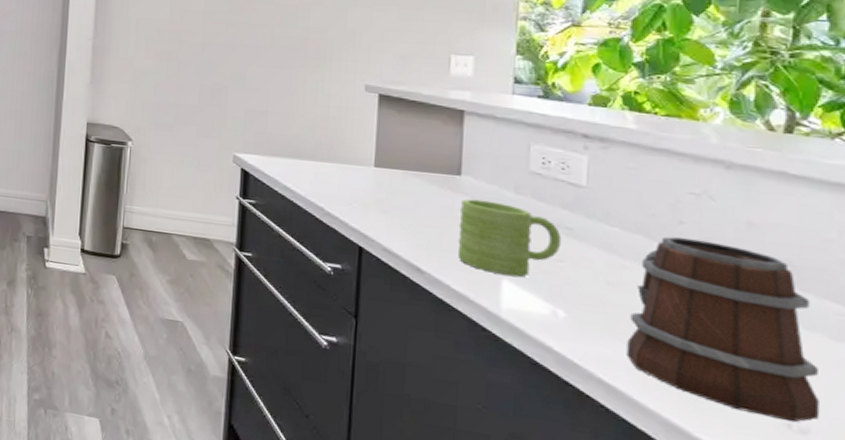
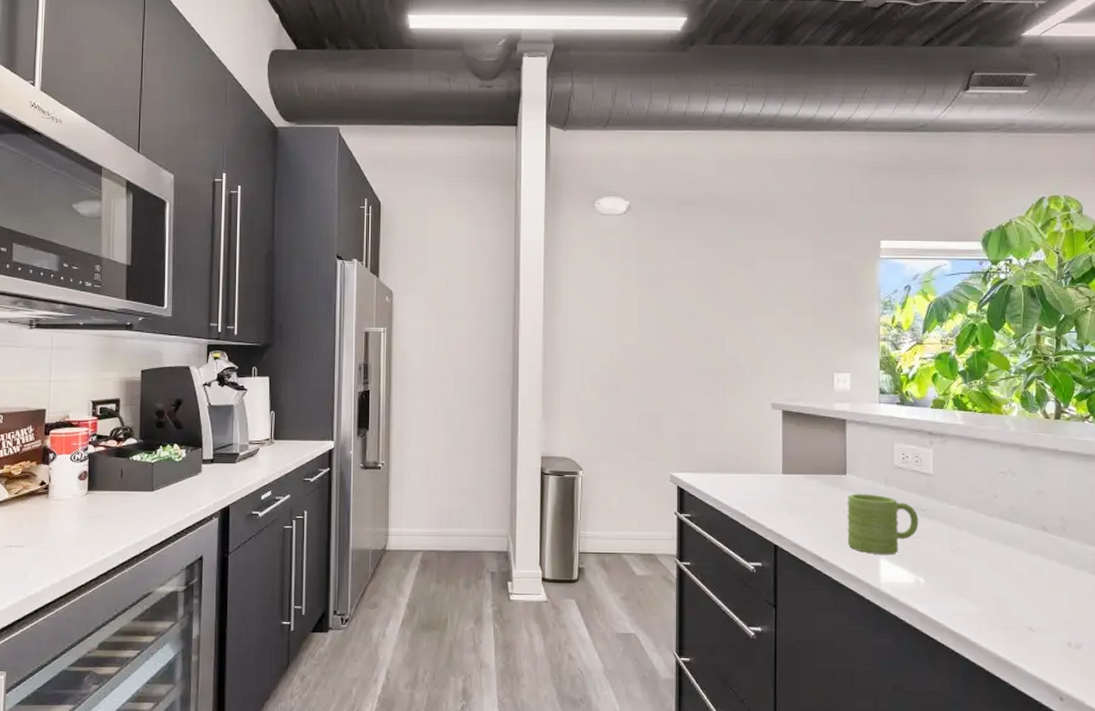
mug: present [626,236,821,423] -> none [966,508,1087,641]

